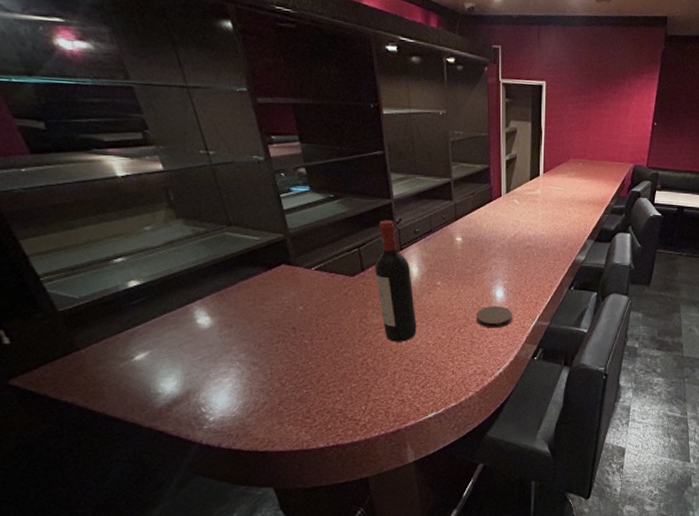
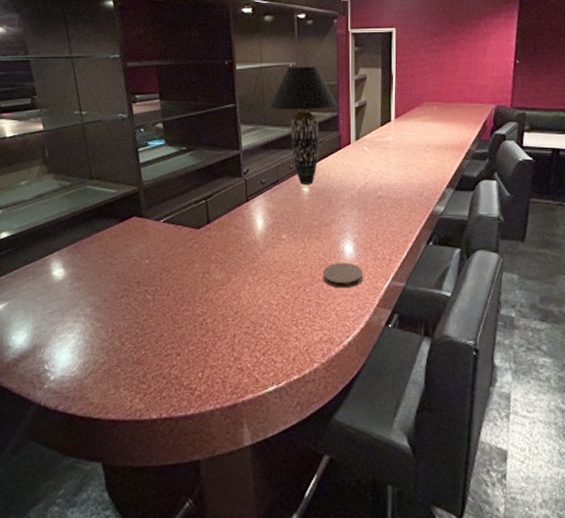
wine bottle: present [375,220,417,342] -> none [220,171,260,301]
table lamp: none [420,114,489,234] -> present [269,66,338,184]

